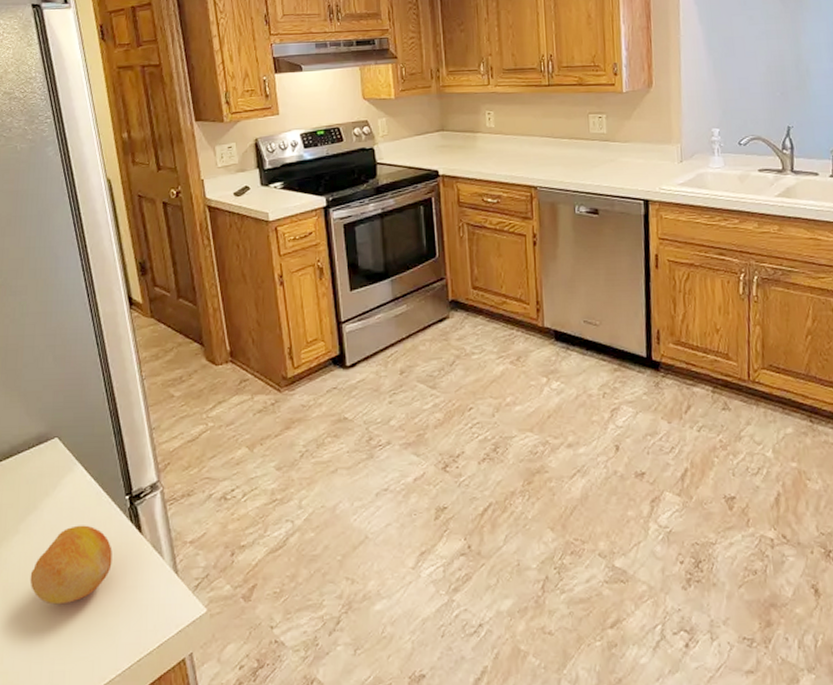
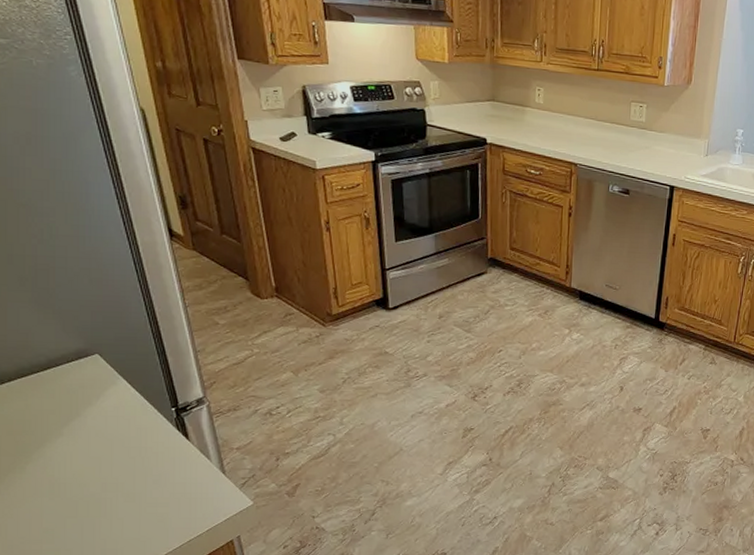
fruit: present [30,525,112,605] -> none [77,431,160,496]

